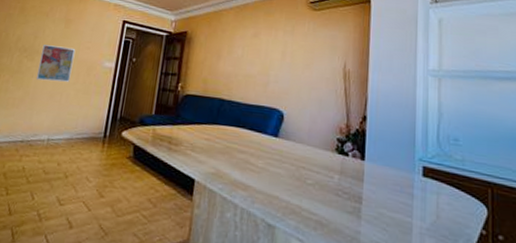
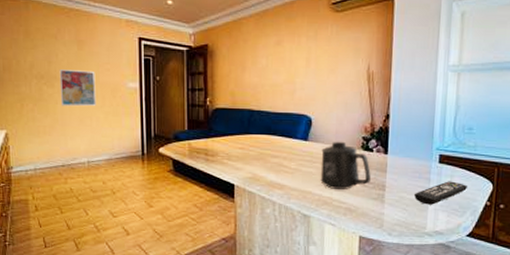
mug: none [289,140,346,198] -> present [320,141,371,189]
remote control: none [396,199,457,228] -> present [414,181,467,205]

